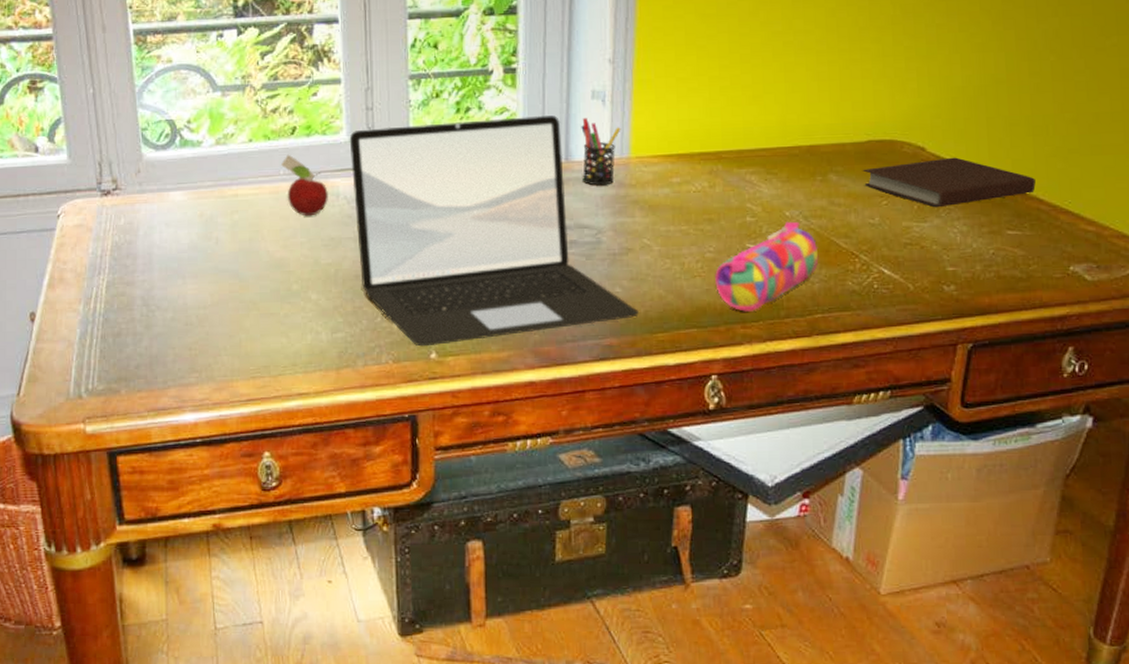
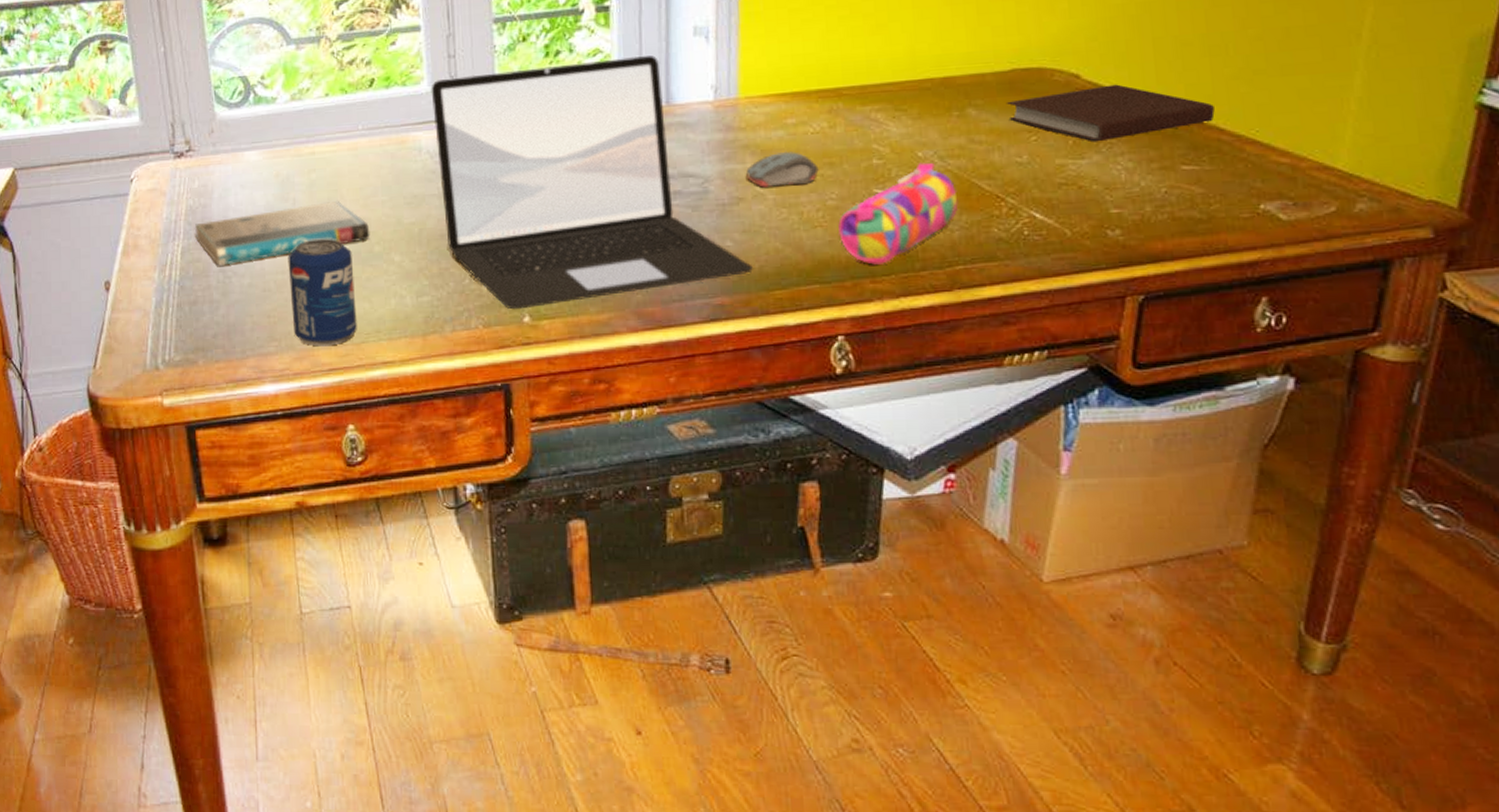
book: none [119,242,289,300] -> present [194,201,370,266]
beverage can: none [209,276,275,378] -> present [288,238,357,347]
fruit: present [281,154,328,217] -> none [360,108,410,173]
pen holder: present [581,118,621,186] -> none [683,57,728,130]
computer mouse: none [635,207,699,240] -> present [746,151,819,188]

